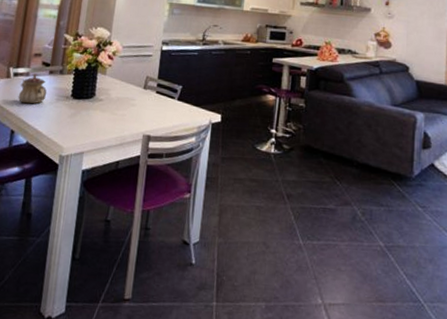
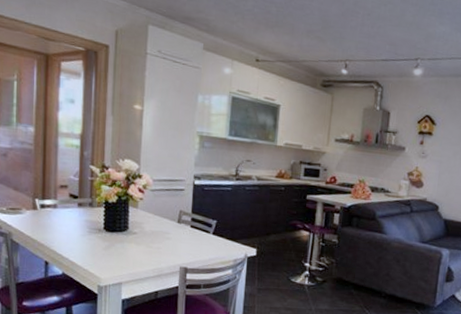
teapot: present [18,73,47,104] -> none [48,205,78,236]

